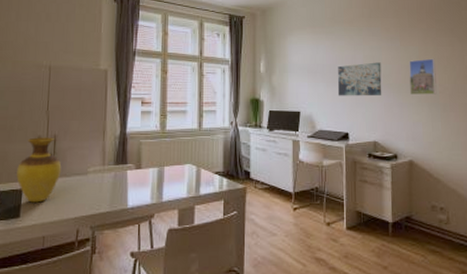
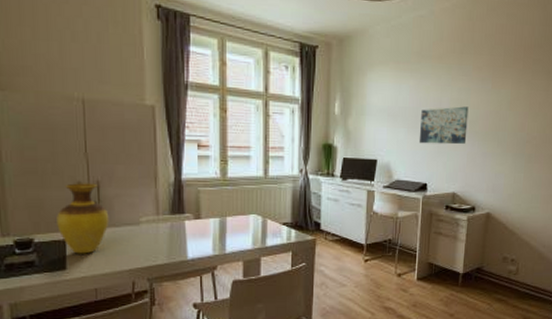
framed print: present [409,58,437,95] -> none [496,104,527,144]

